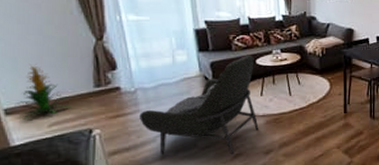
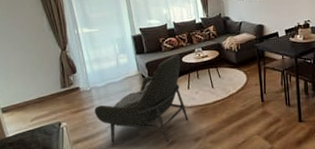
indoor plant: present [14,64,71,120] -> none [8,72,45,116]

